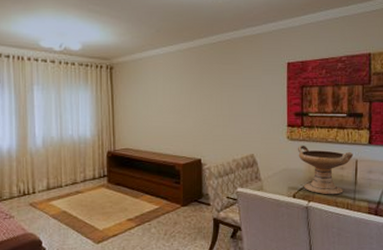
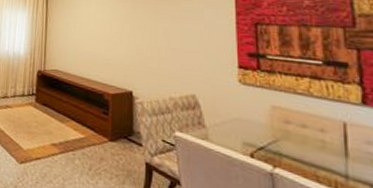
decorative bowl: present [297,145,354,195] -> none [253,92,339,166]

